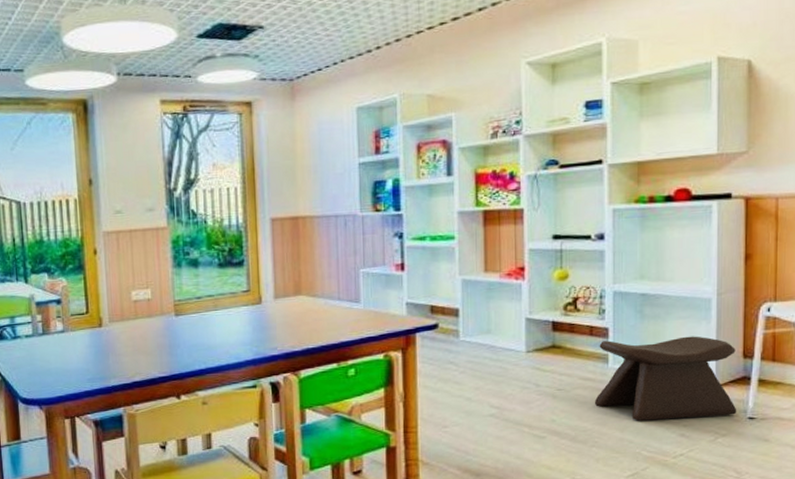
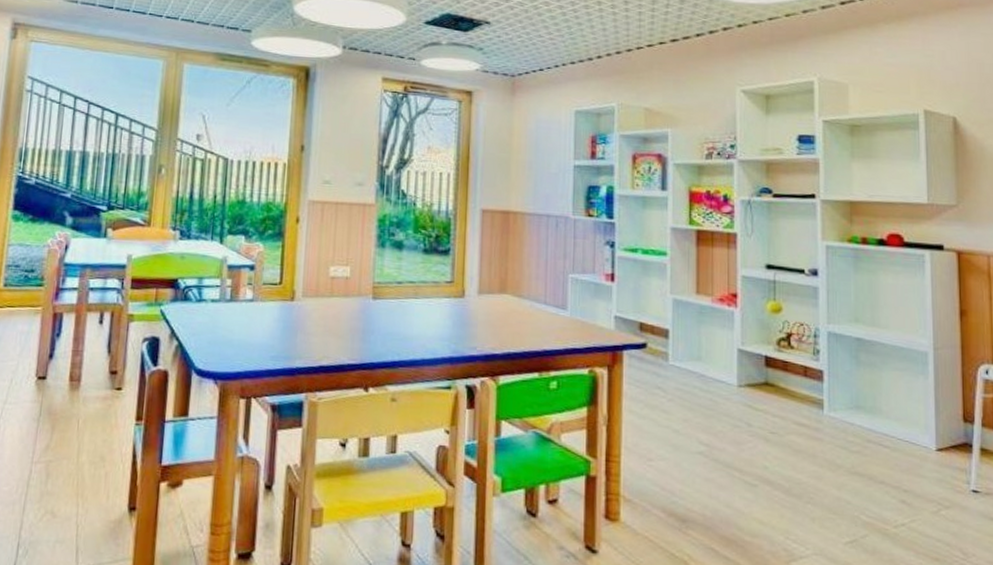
stool: present [594,336,737,421] -> none [809,384,960,485]

